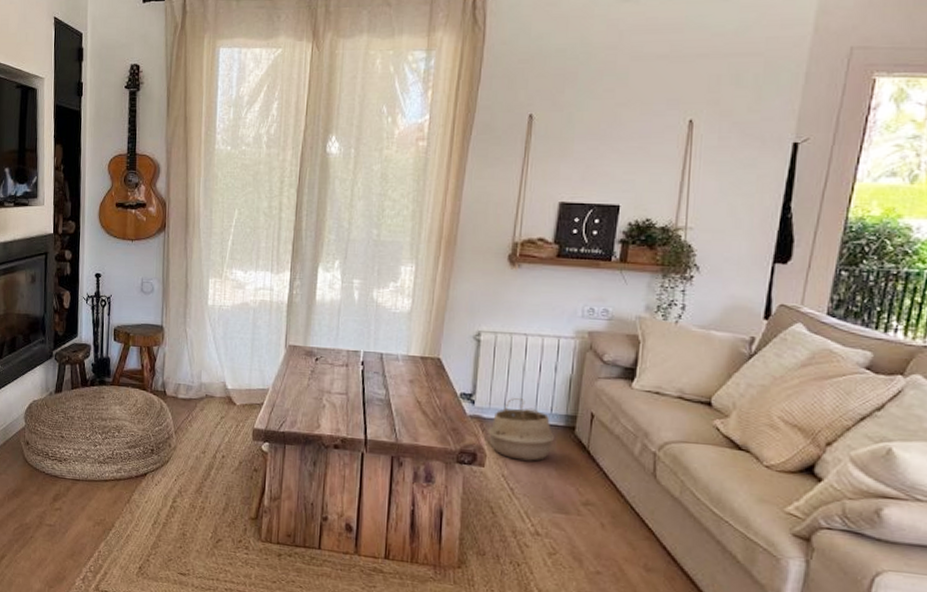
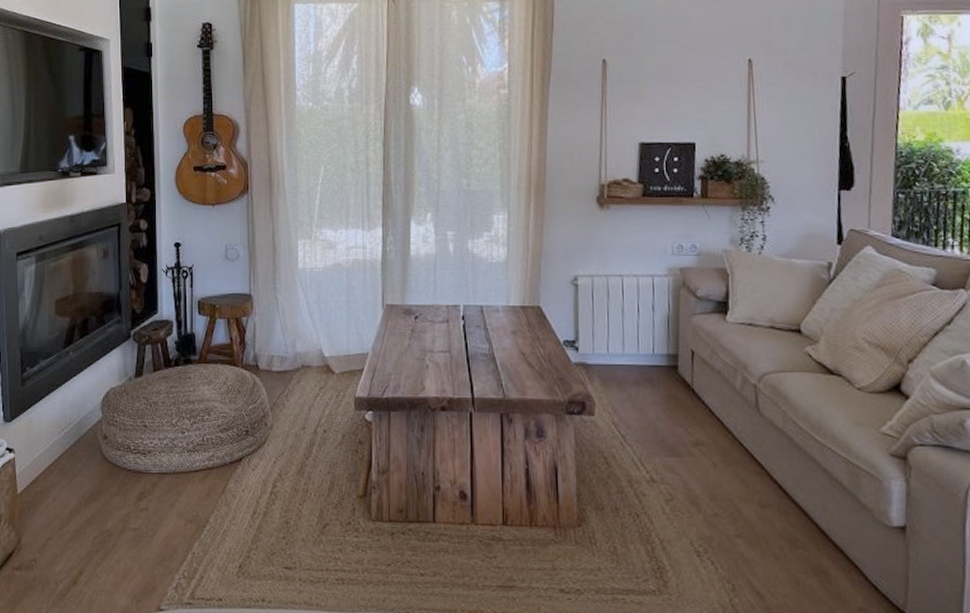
woven basket: present [488,398,556,461] -> none [594,341,660,405]

